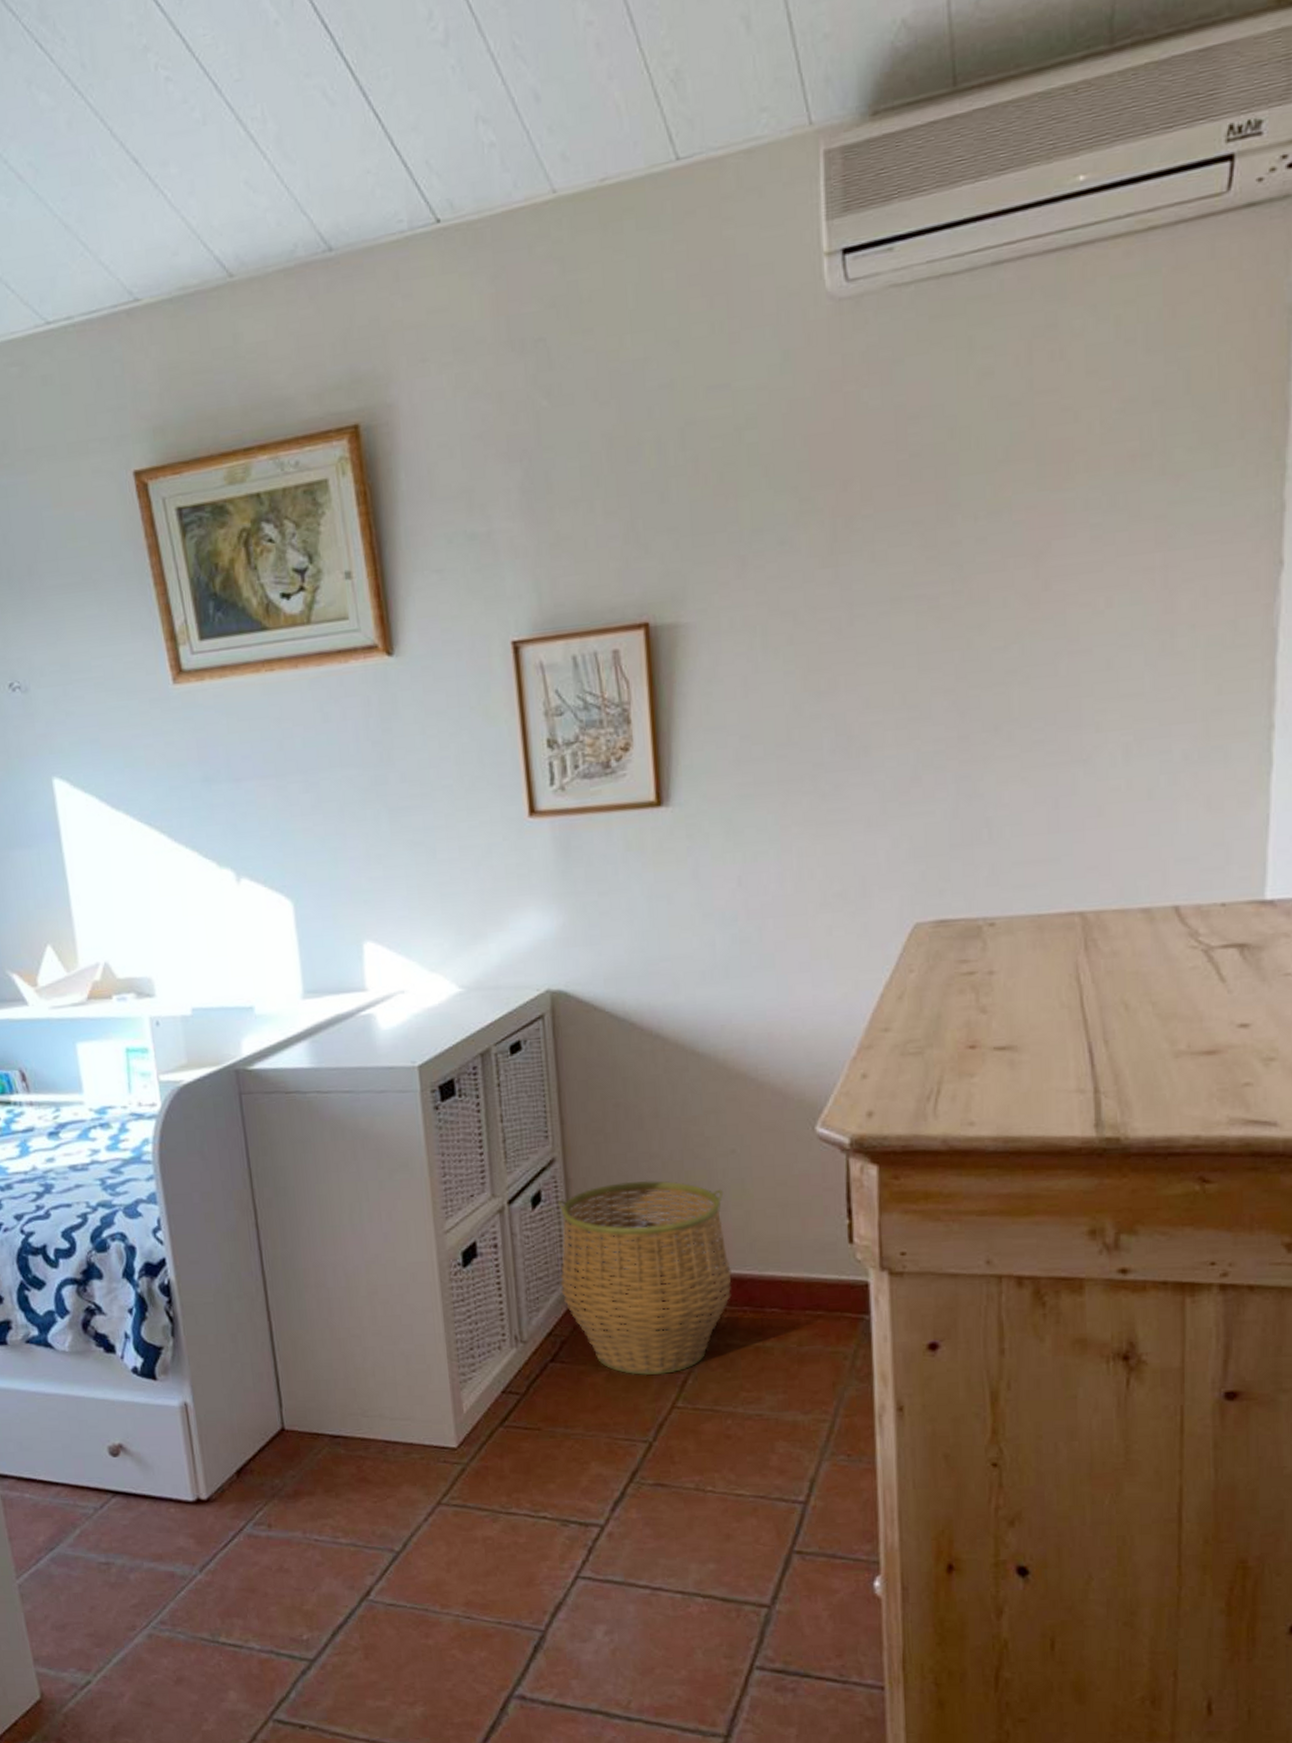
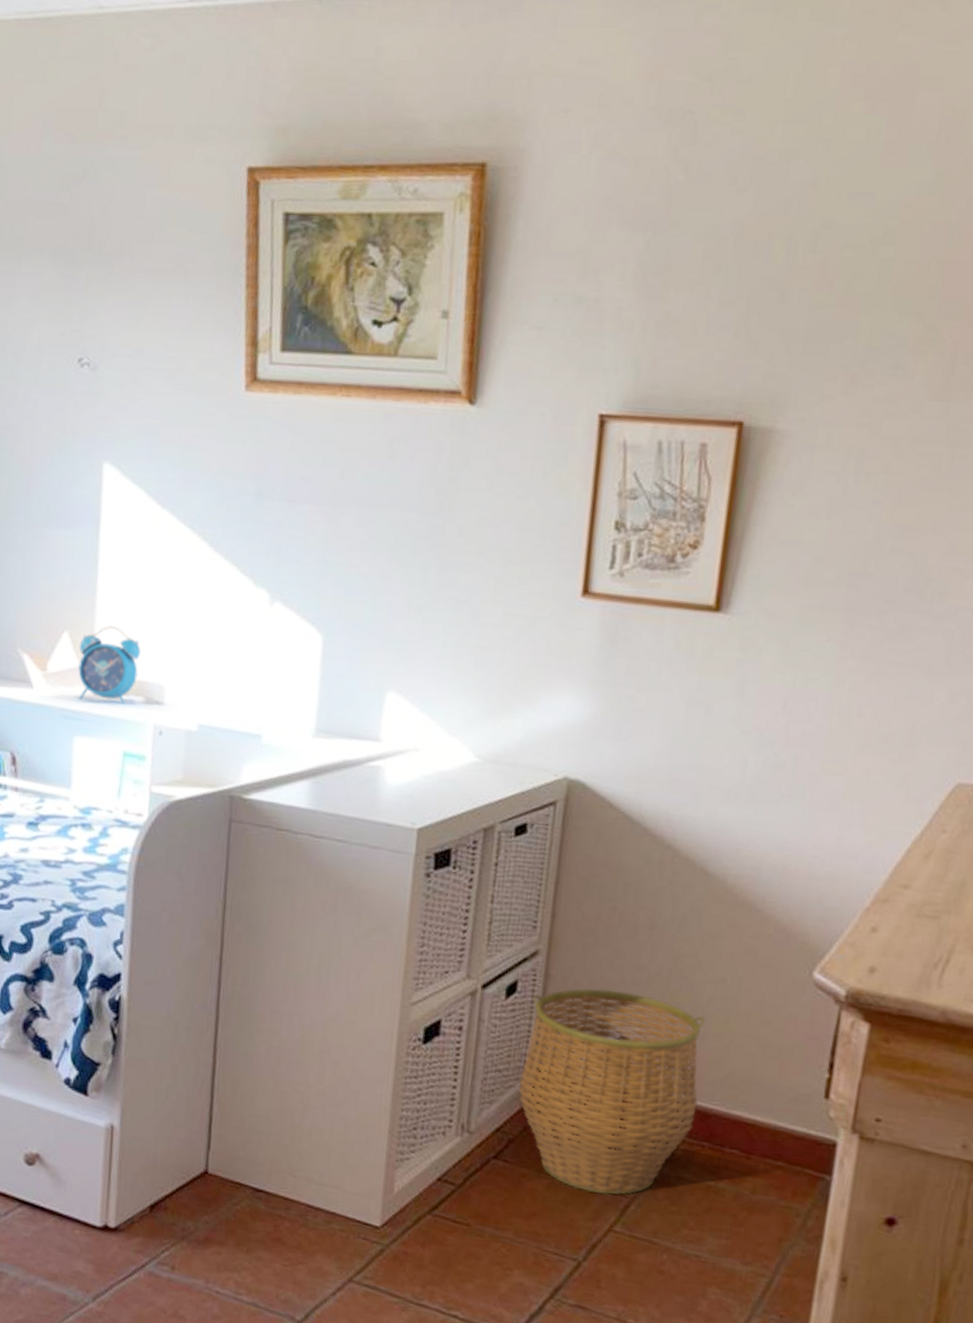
alarm clock: none [63,931,125,1008] -> present [77,625,141,704]

